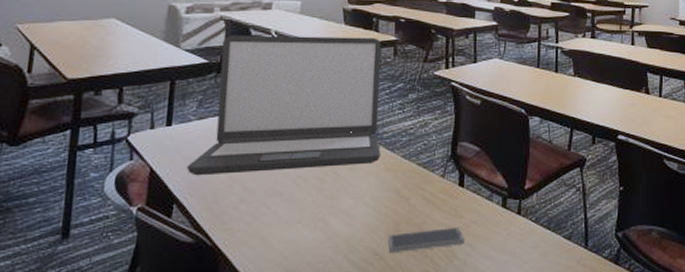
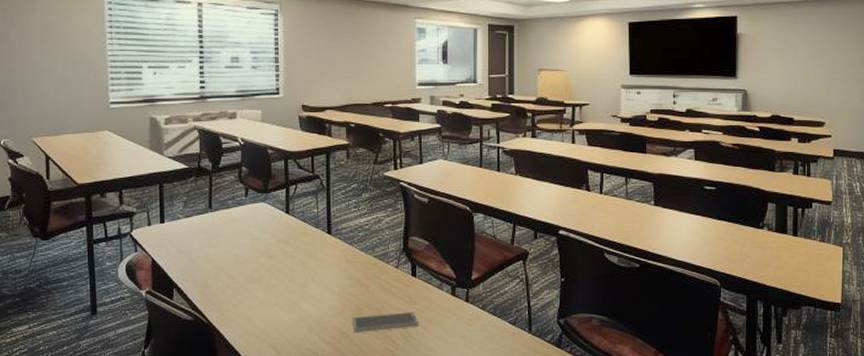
laptop: present [186,35,381,176] -> none [180,142,341,265]

